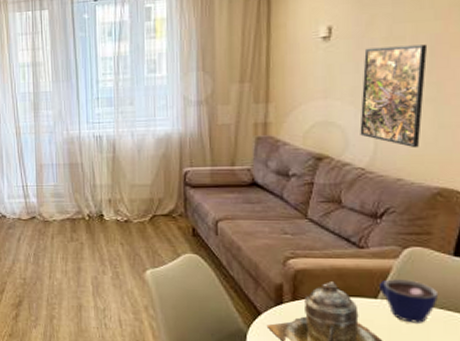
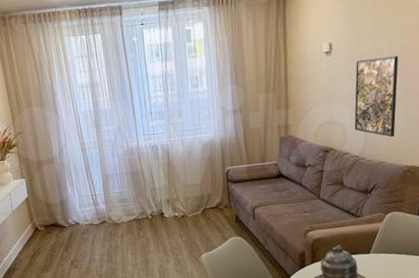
cup: present [380,279,439,323] -> none [371,236,410,268]

